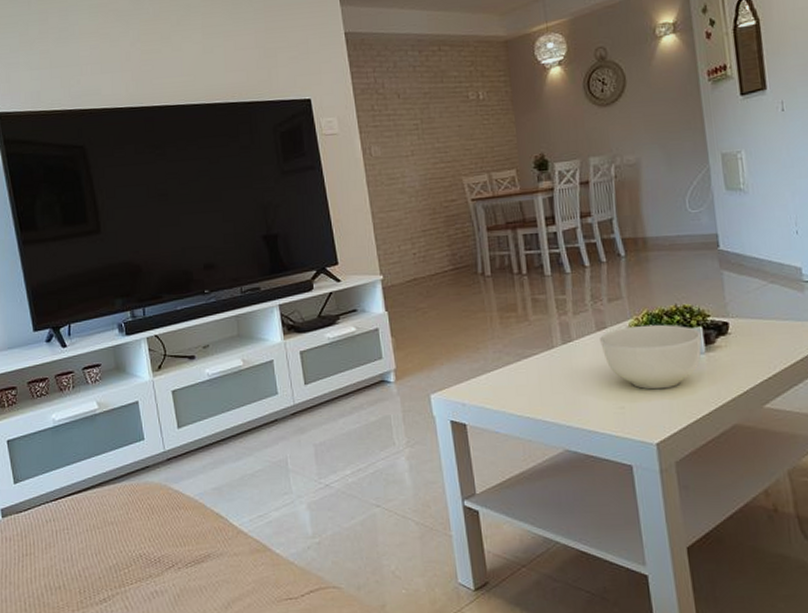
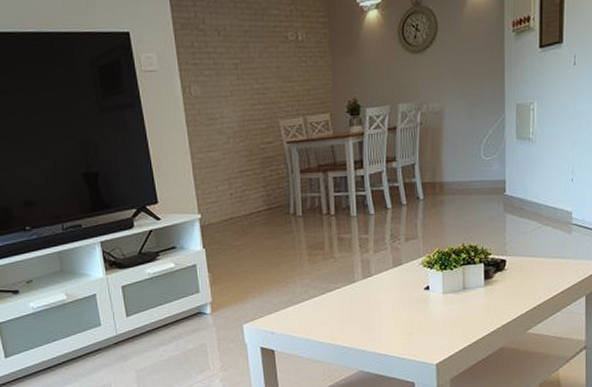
bowl: present [600,324,702,390] -> none [396,261,482,319]

